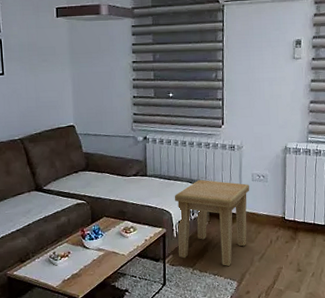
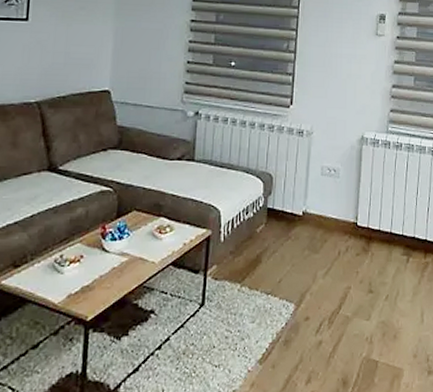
side table: present [174,179,250,266] -> none [224,169,318,283]

